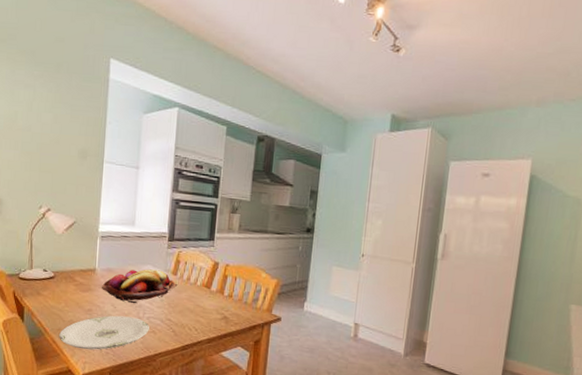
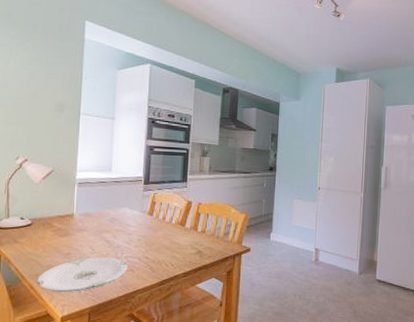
fruit basket: present [101,269,178,304] -> none [79,211,154,245]

